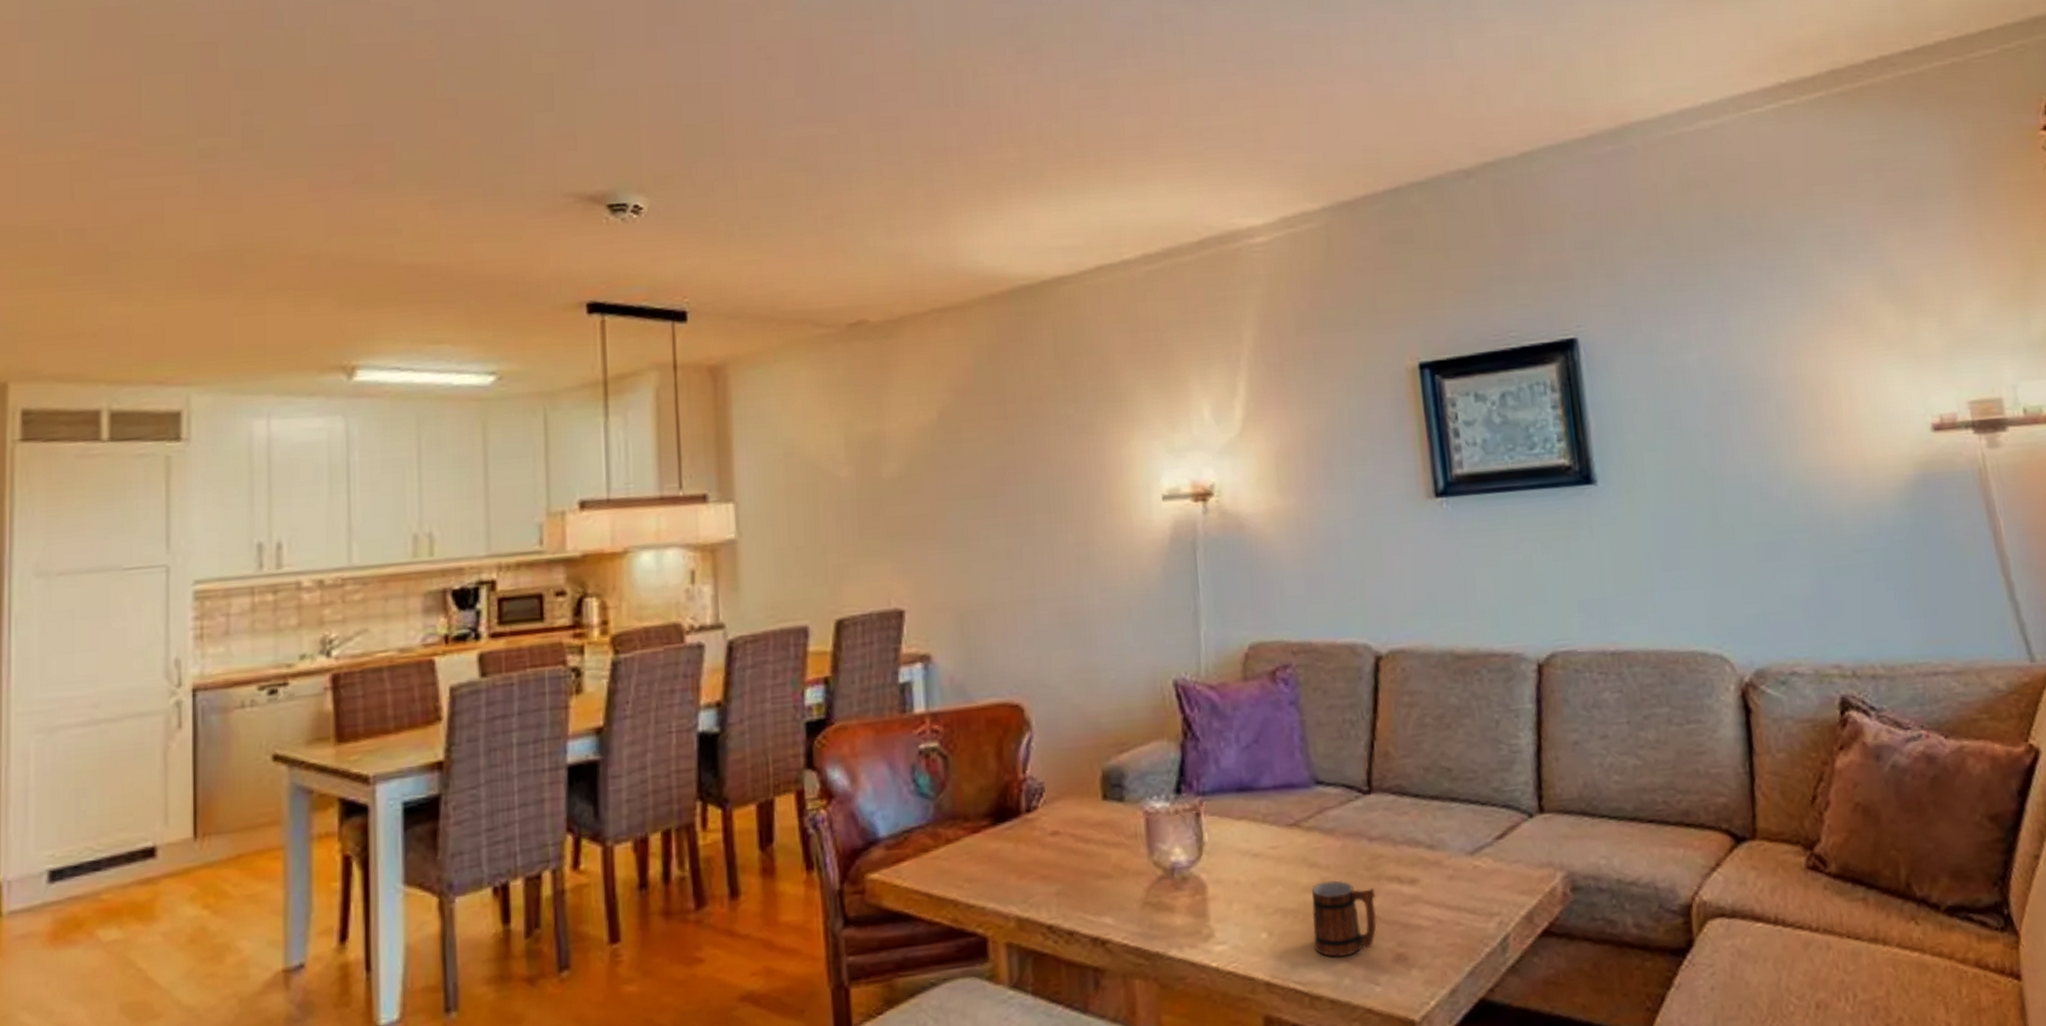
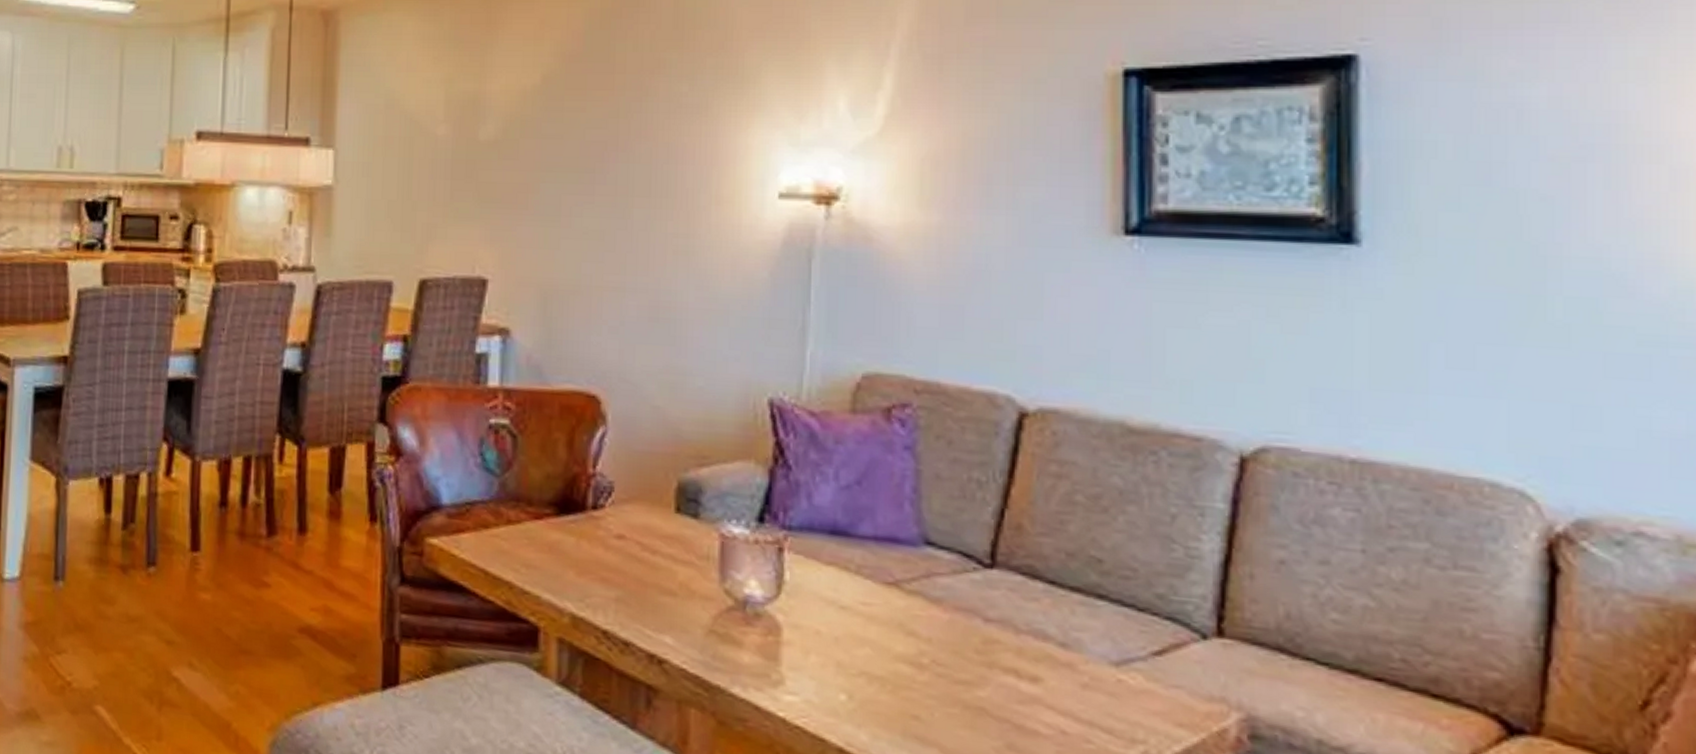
mug: present [1312,880,1377,957] -> none [902,654,984,745]

